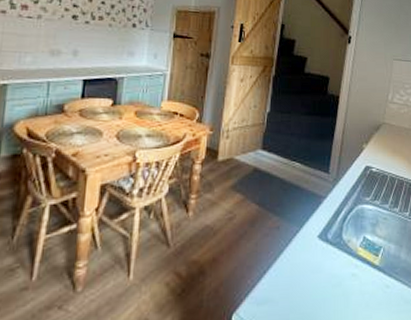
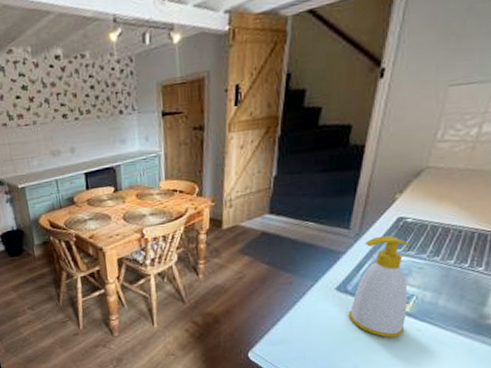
soap bottle: none [329,183,377,295] -> present [348,235,410,338]

